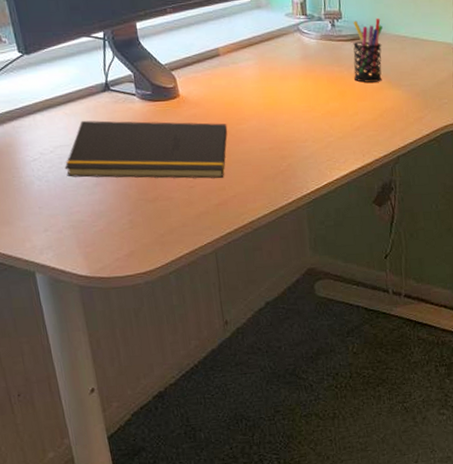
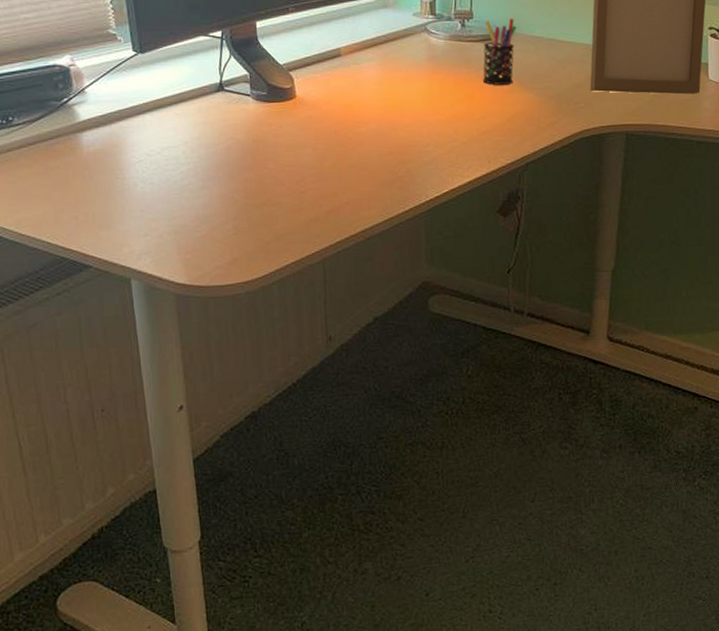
notepad: present [64,120,228,179] -> none [170,121,345,184]

